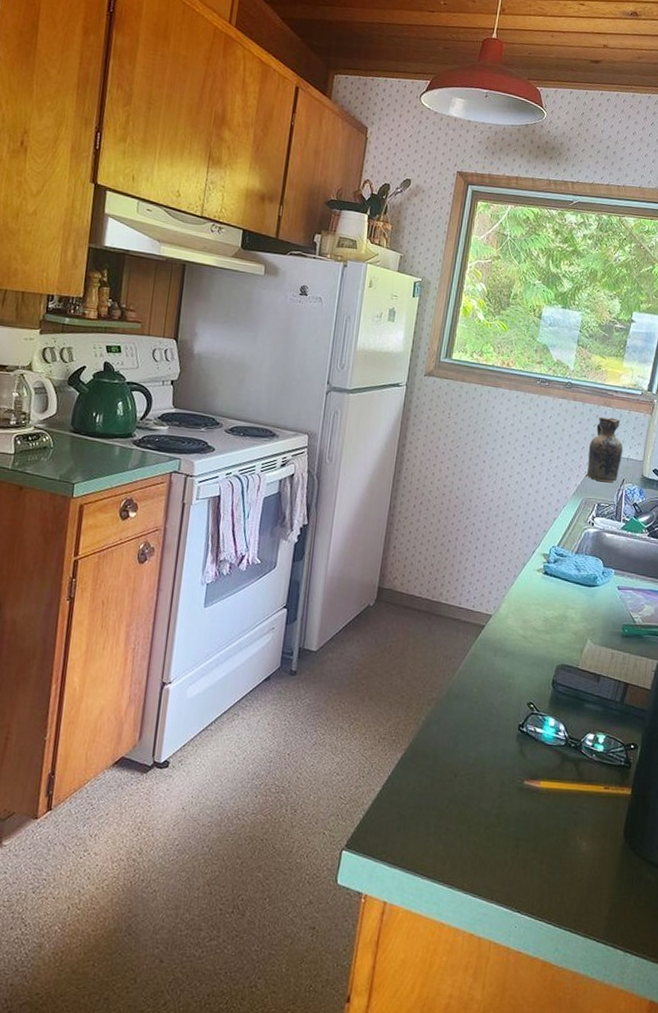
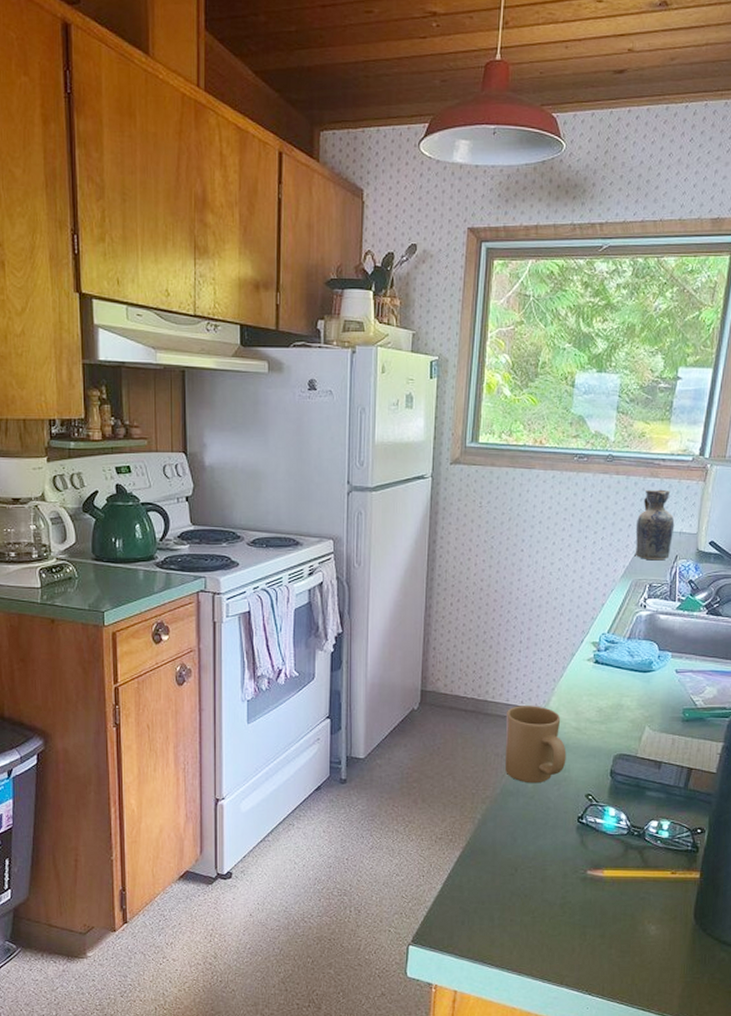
mug: none [453,609,512,689] -> present [505,706,567,784]

